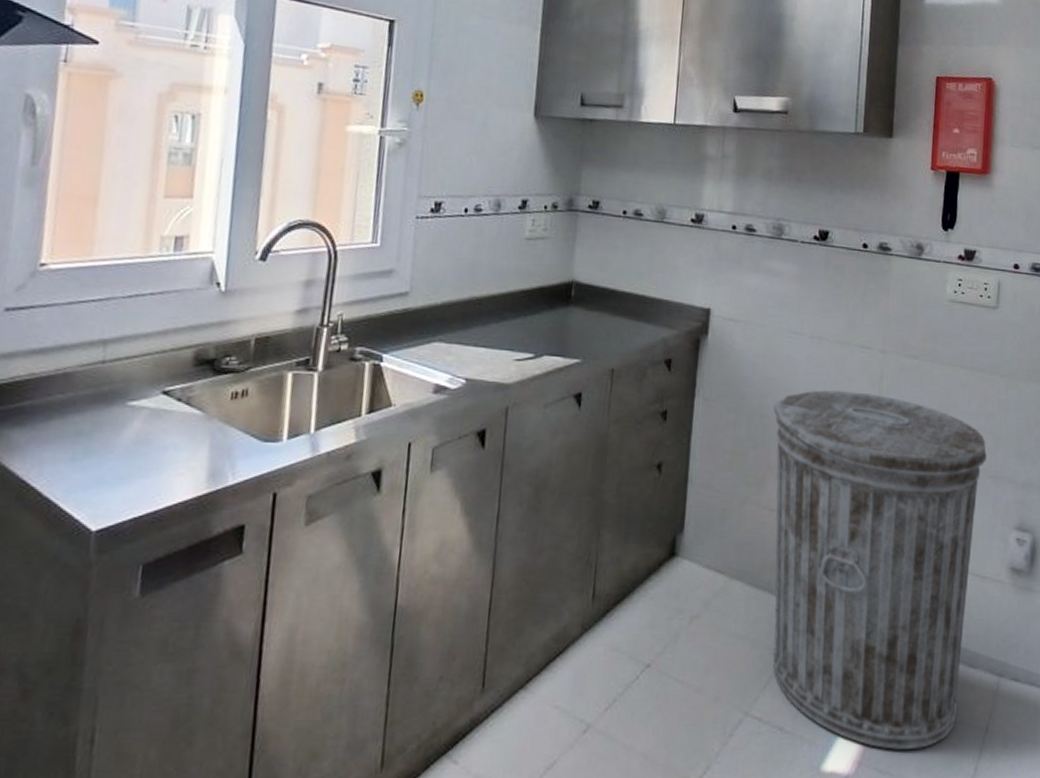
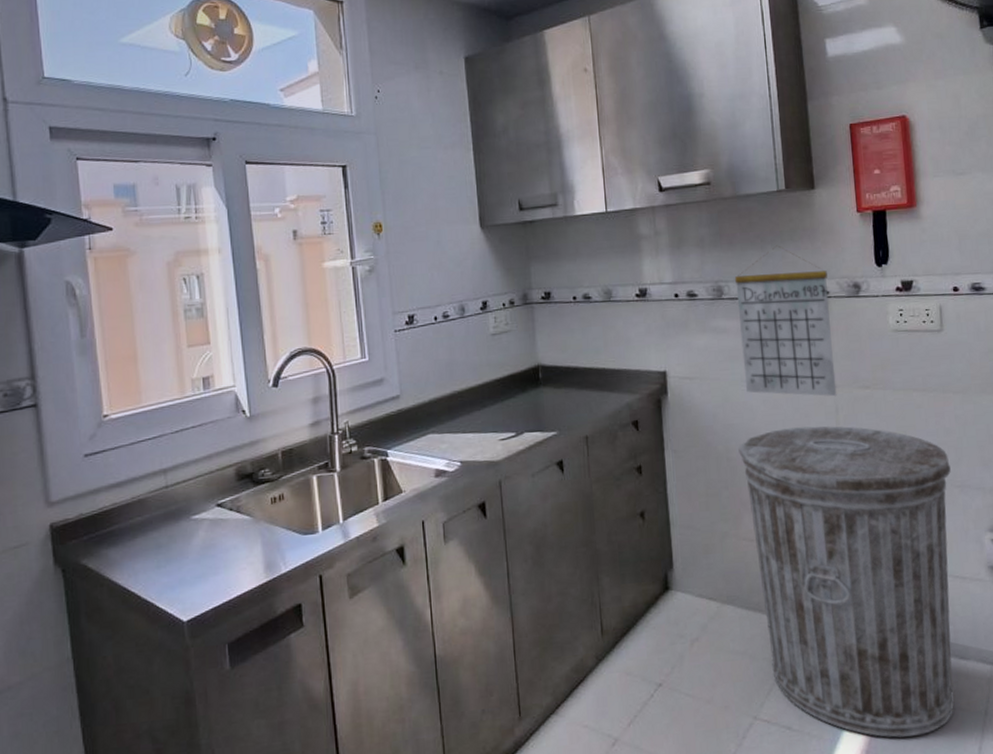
calendar: none [791,190,892,363] -> present [734,245,837,397]

